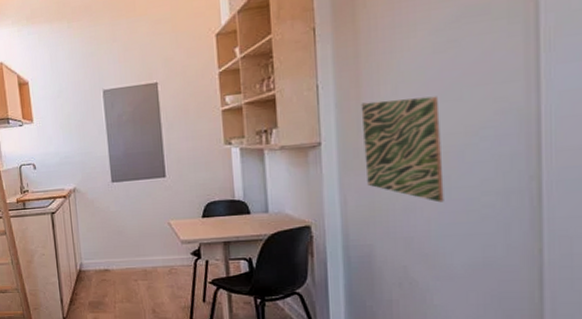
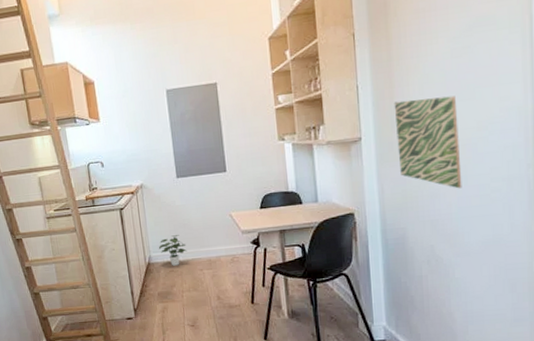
potted plant: none [90,242,121,275] -> present [158,235,187,266]

